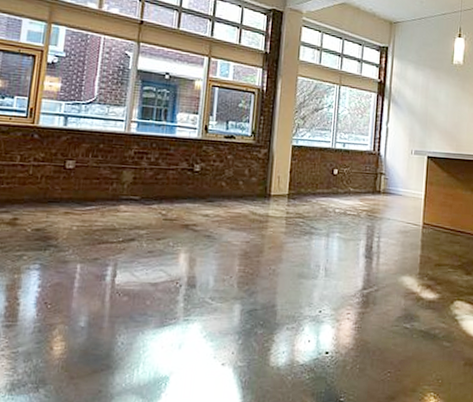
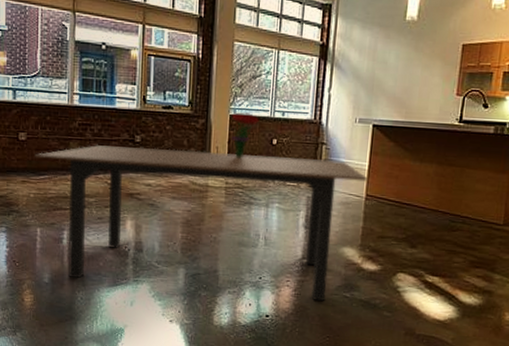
dining table: none [82,173,424,334] -> present [35,144,368,302]
bouquet: none [293,142,321,188] -> present [231,111,259,159]

